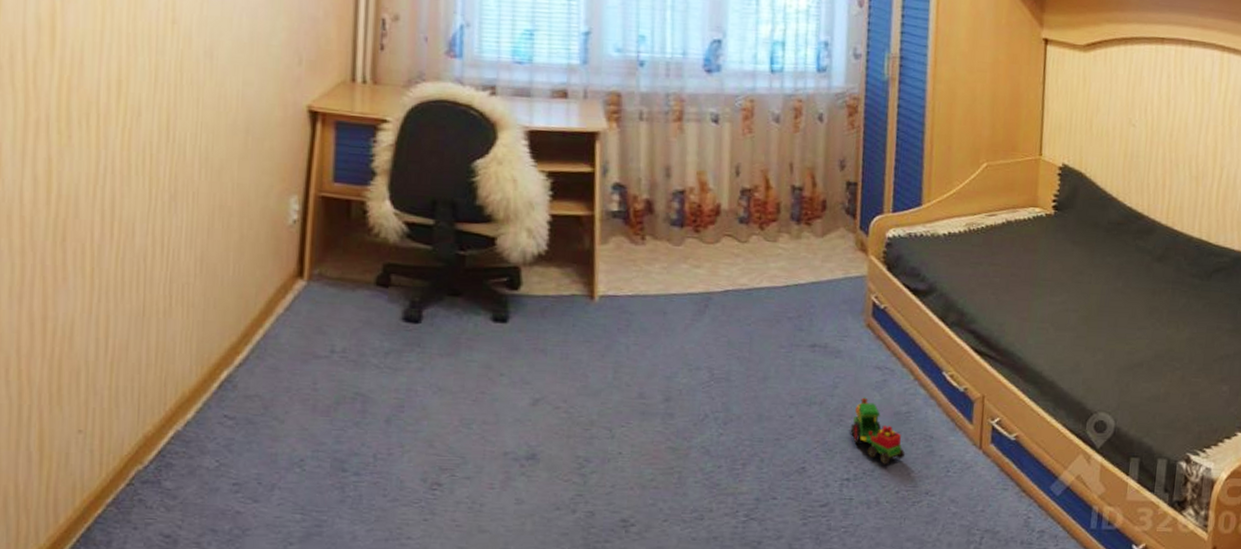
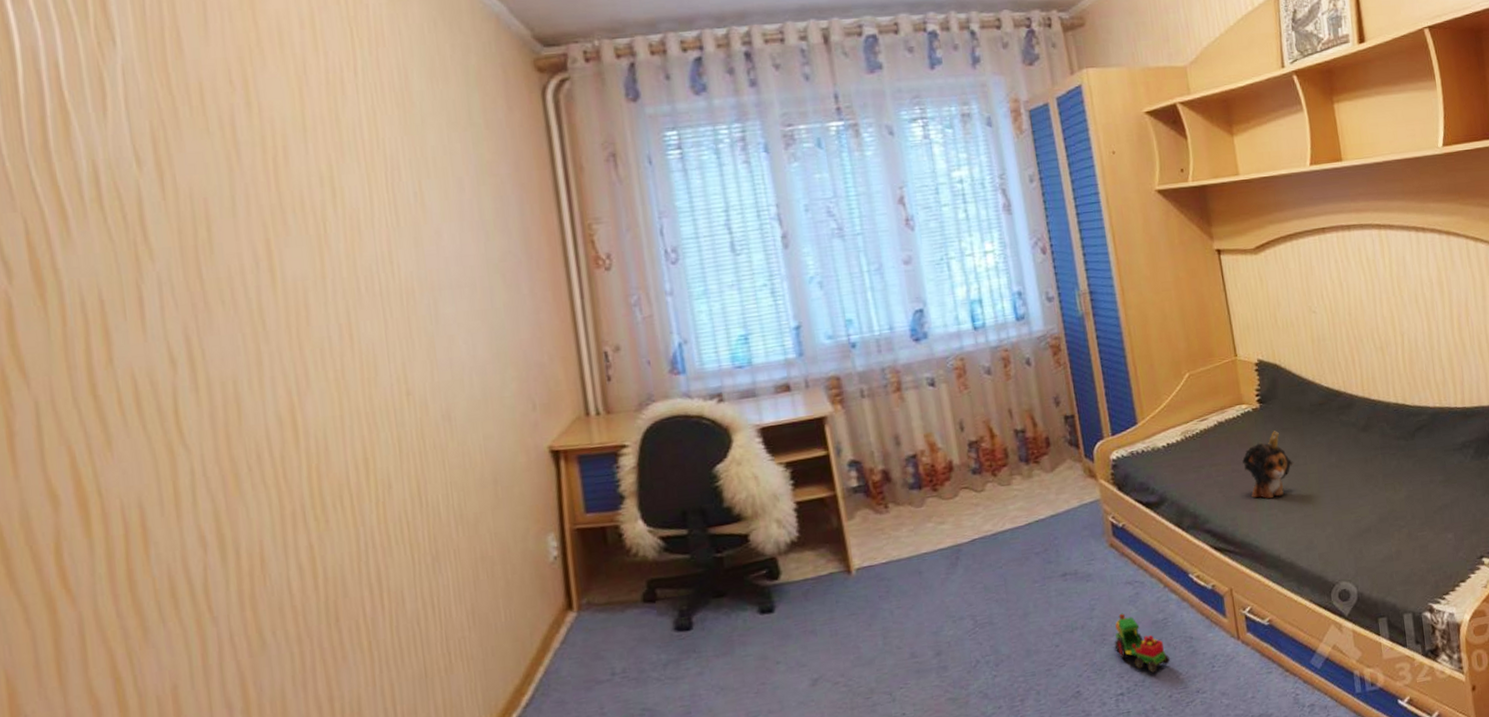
plush toy: none [1022,242,1078,312] -> present [1242,430,1295,499]

